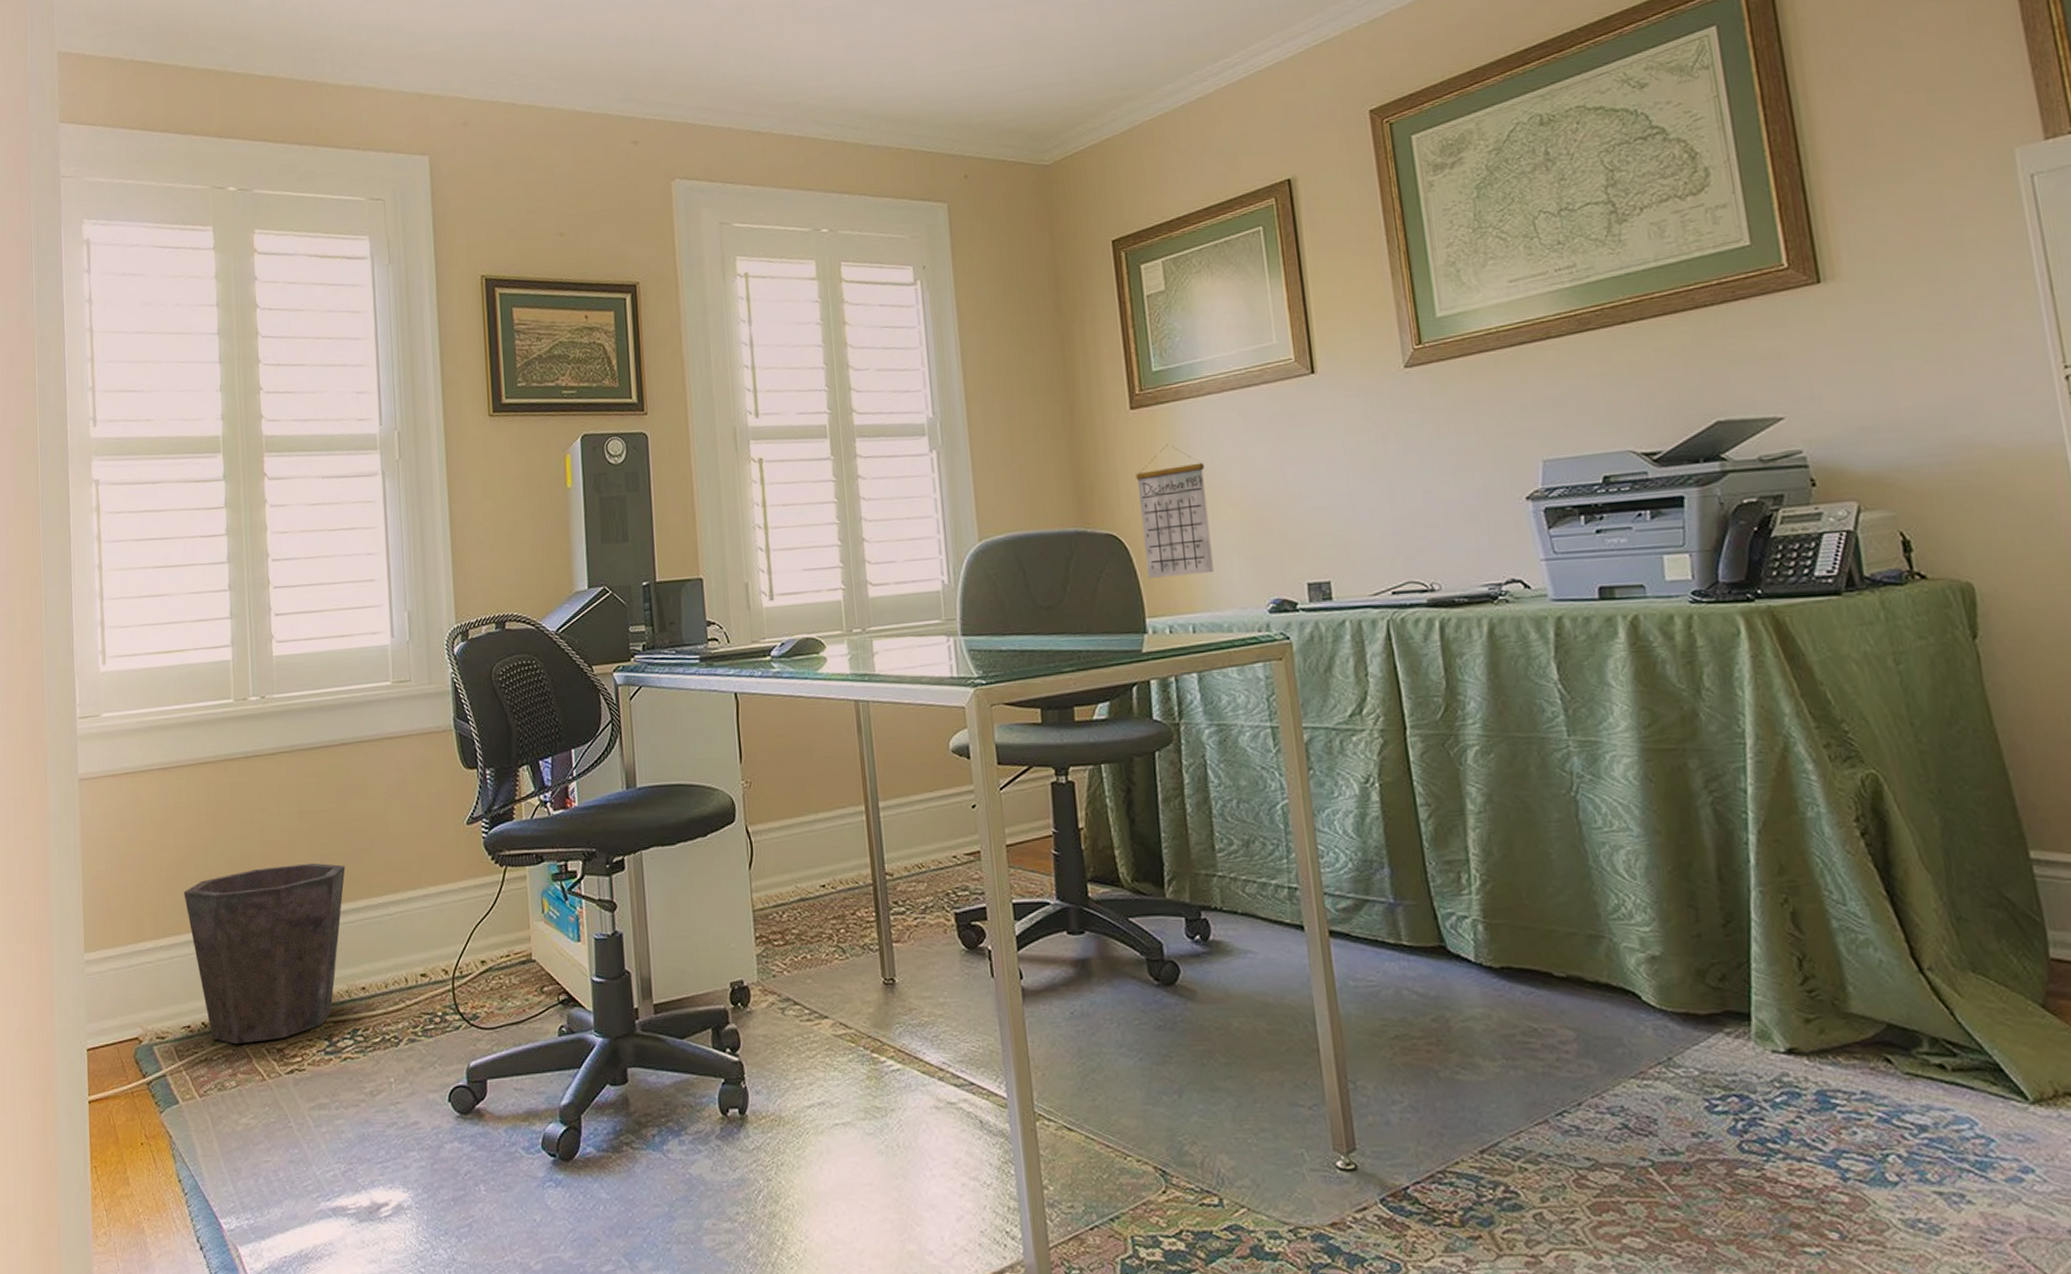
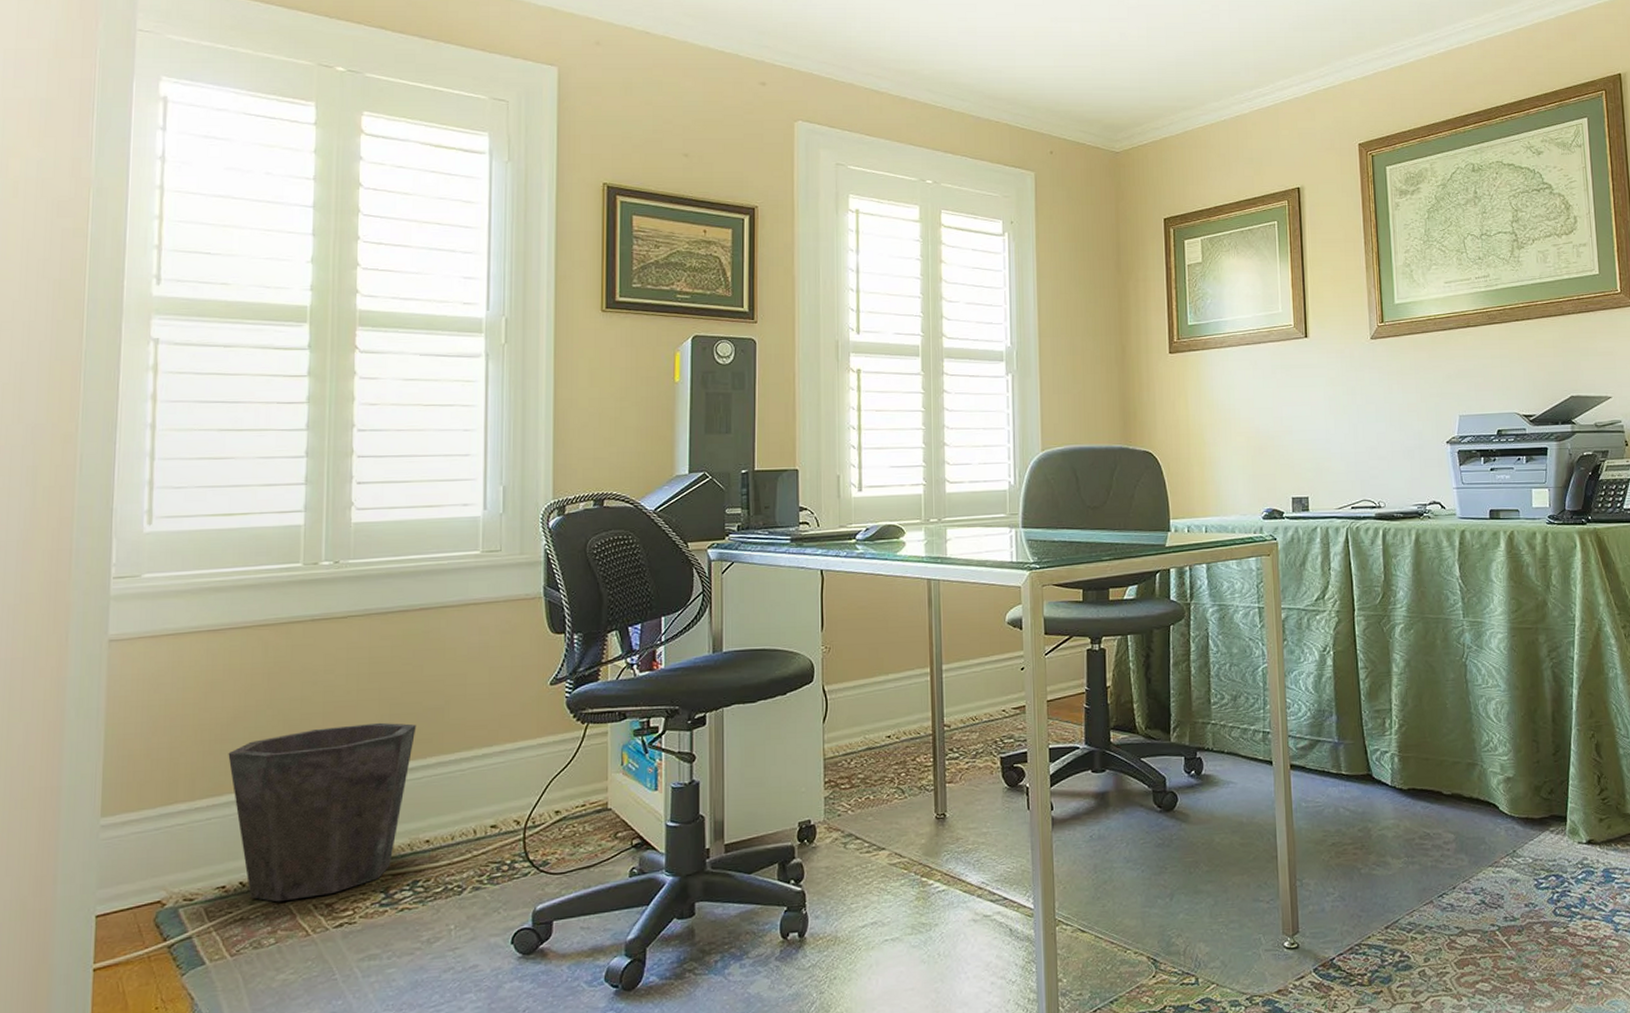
calendar: present [1136,443,1214,578] -> none [1170,382,1224,488]

